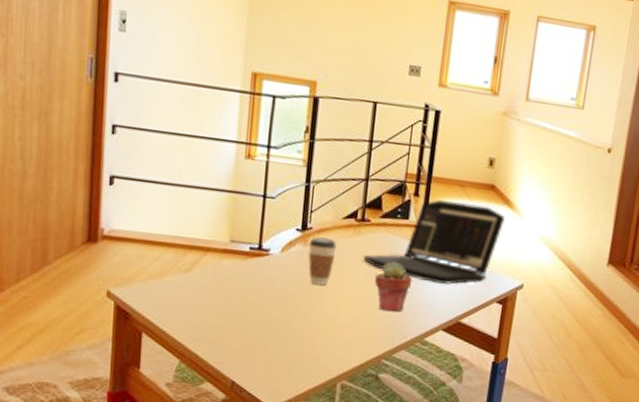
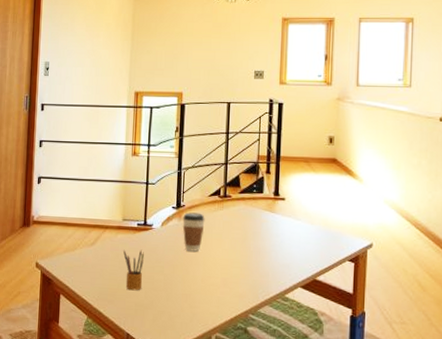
pencil box: none [230,279,257,330] -> present [123,249,144,291]
laptop: present [362,200,506,285] -> none [226,175,349,247]
potted succulent: present [374,263,412,313] -> none [237,230,270,273]

